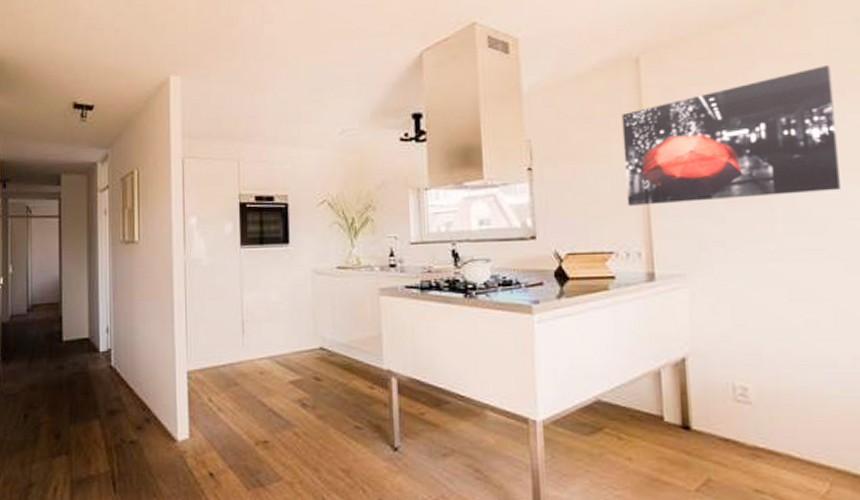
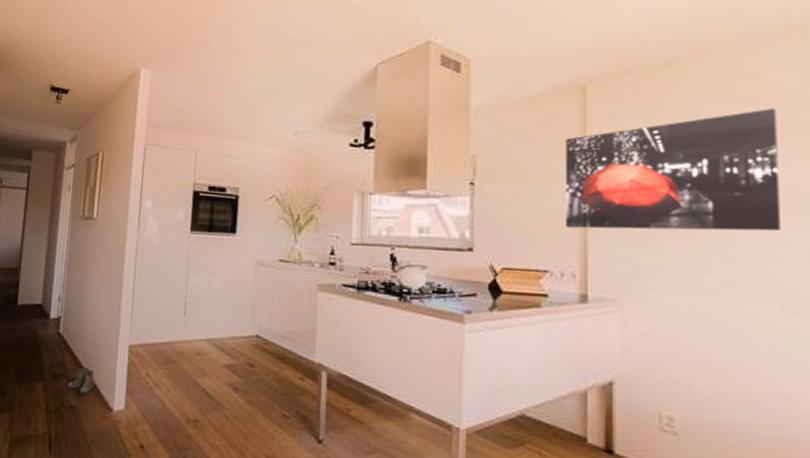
boots: none [125,398,155,427] -> present [67,367,95,394]

